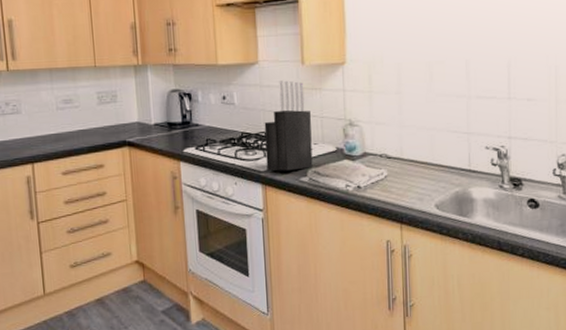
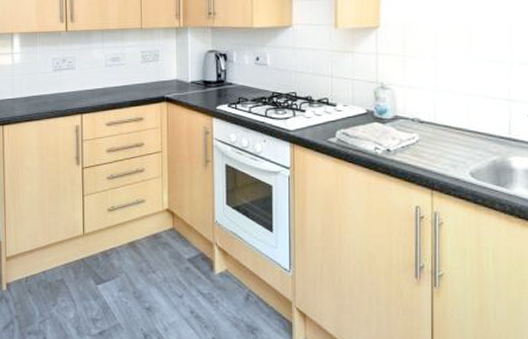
knife block: present [264,80,313,171] -> none [295,43,342,131]

